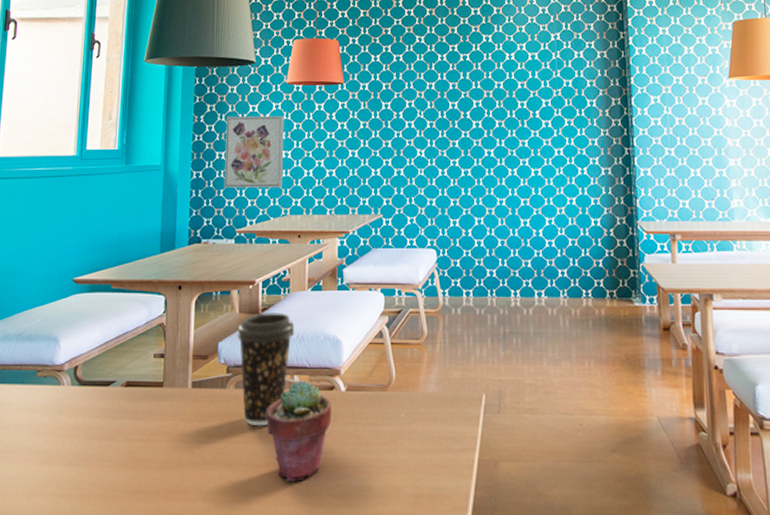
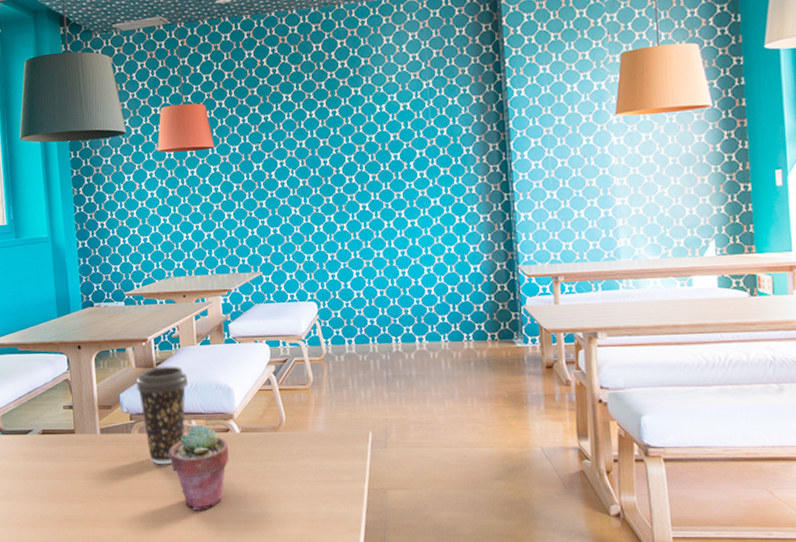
wall art: present [224,115,285,189] -> none [104,183,164,255]

